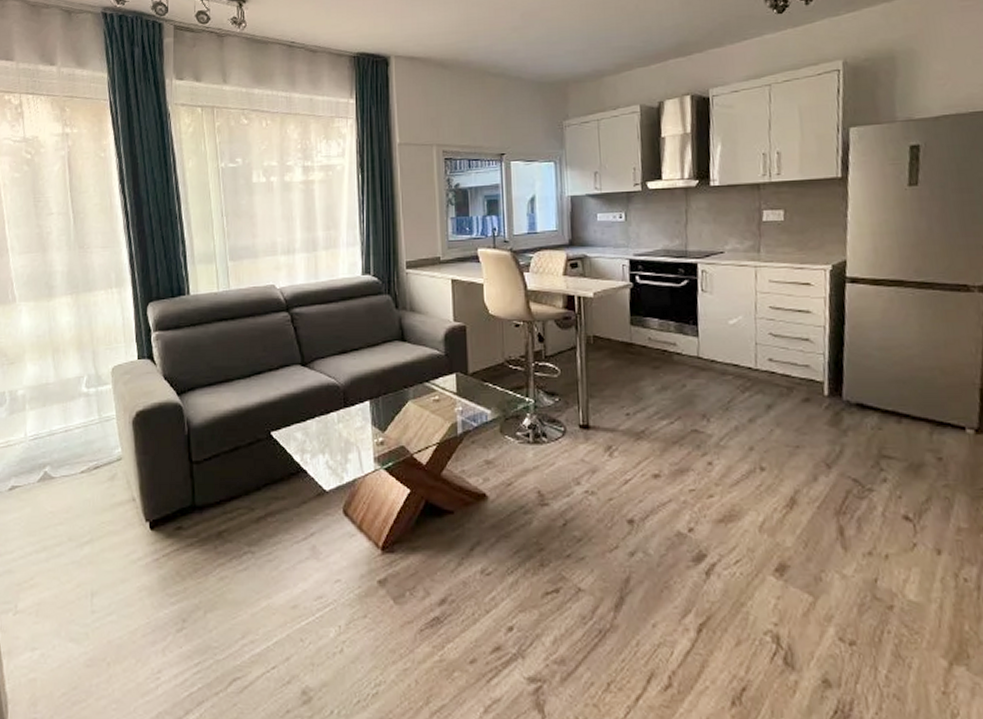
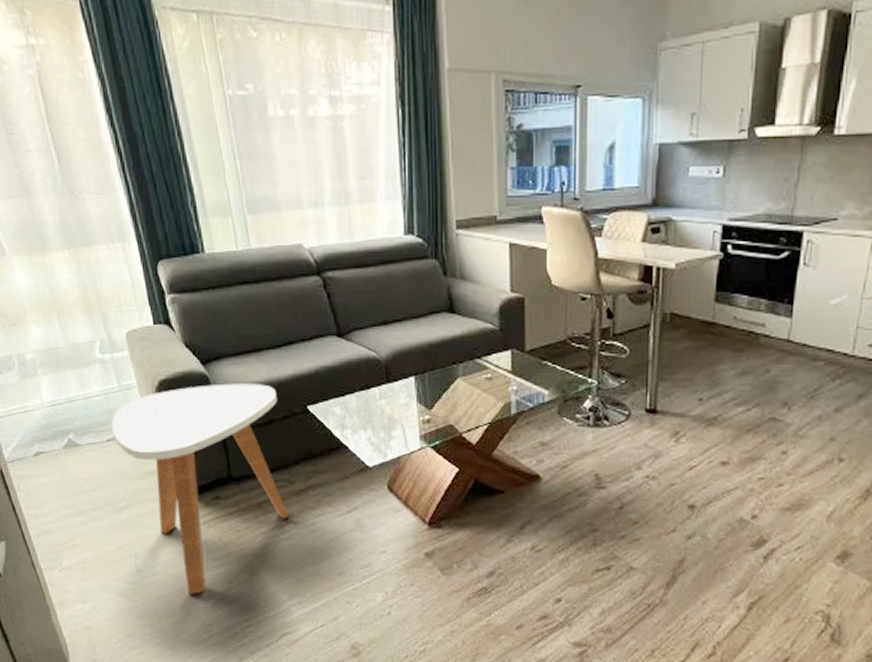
side table: none [87,412,247,637] -> present [111,383,289,595]

